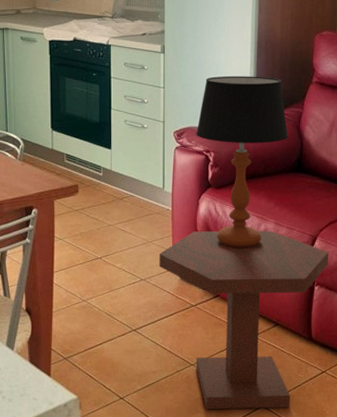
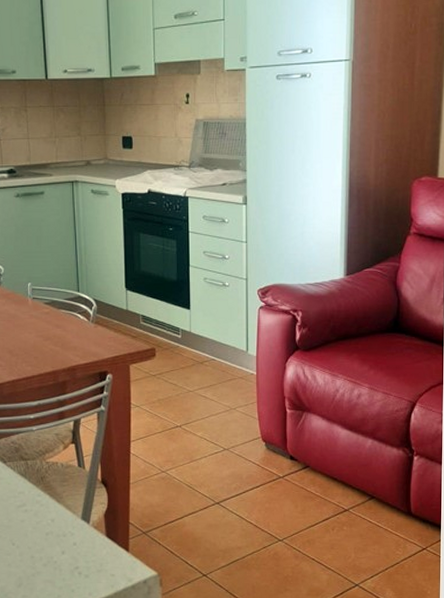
side table: present [159,230,329,409] -> none [243,396,430,588]
table lamp: present [196,75,288,247] -> none [282,227,384,414]

